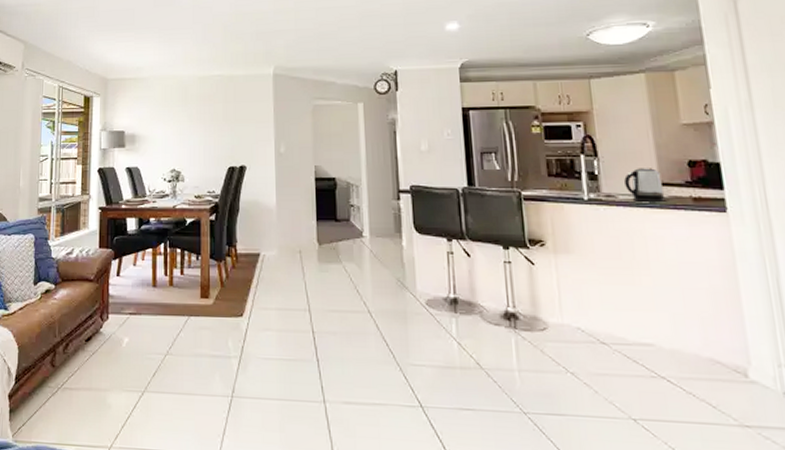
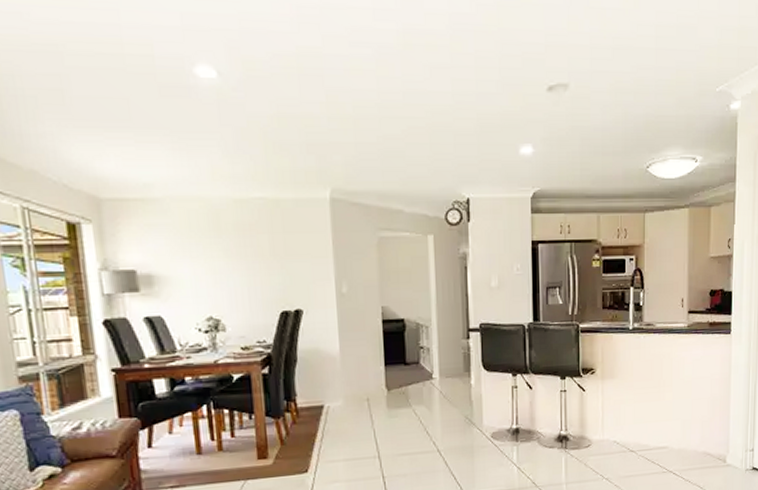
kettle: present [624,168,665,203] -> none [662,298,690,329]

